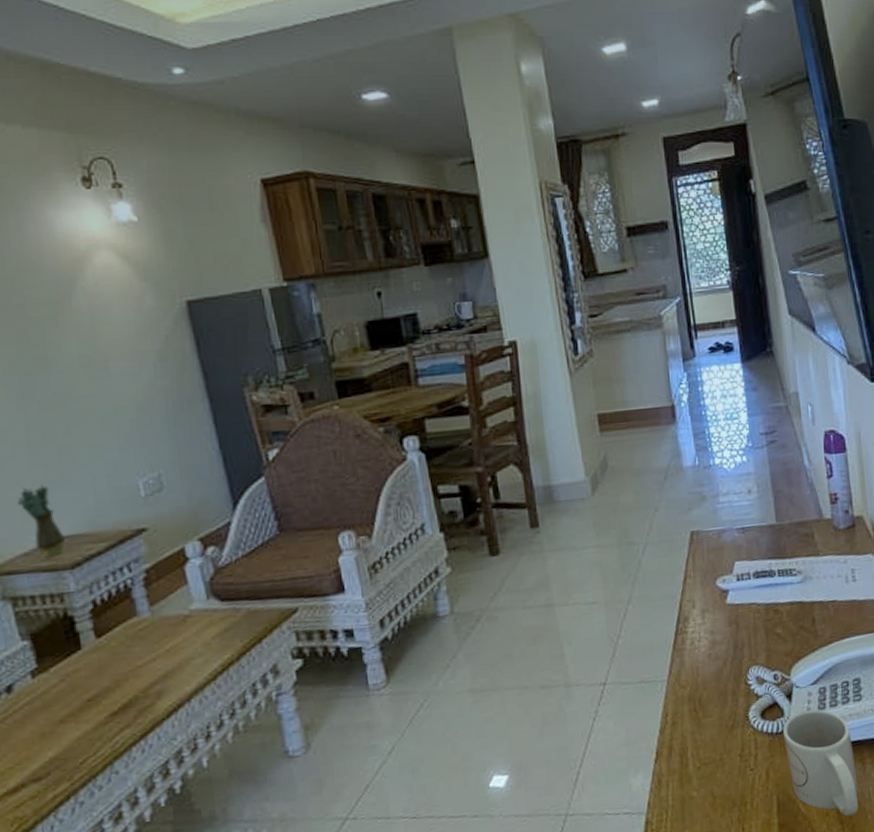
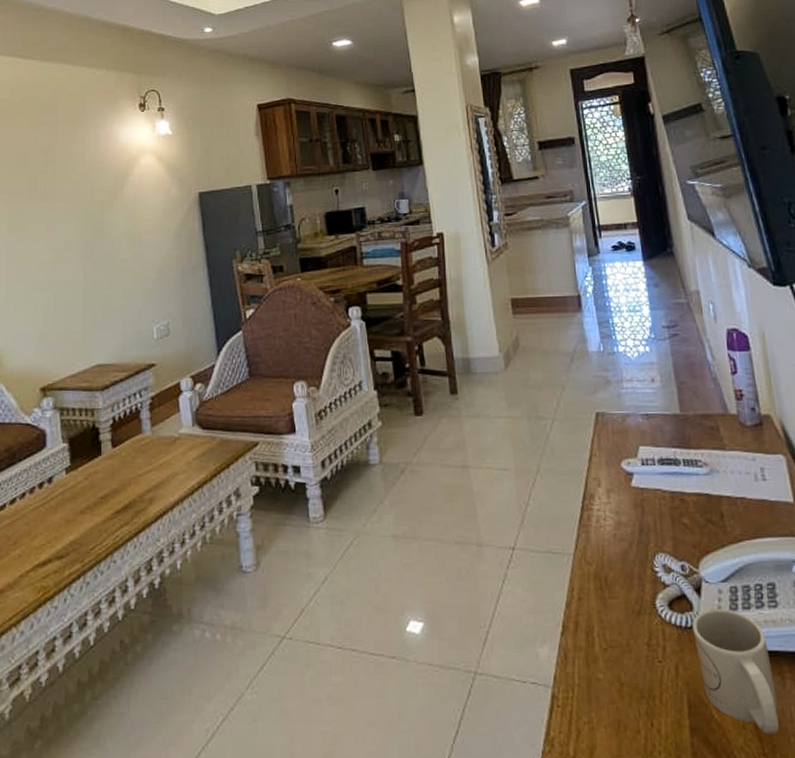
vase: present [16,484,65,558] -> none [72,323,100,380]

